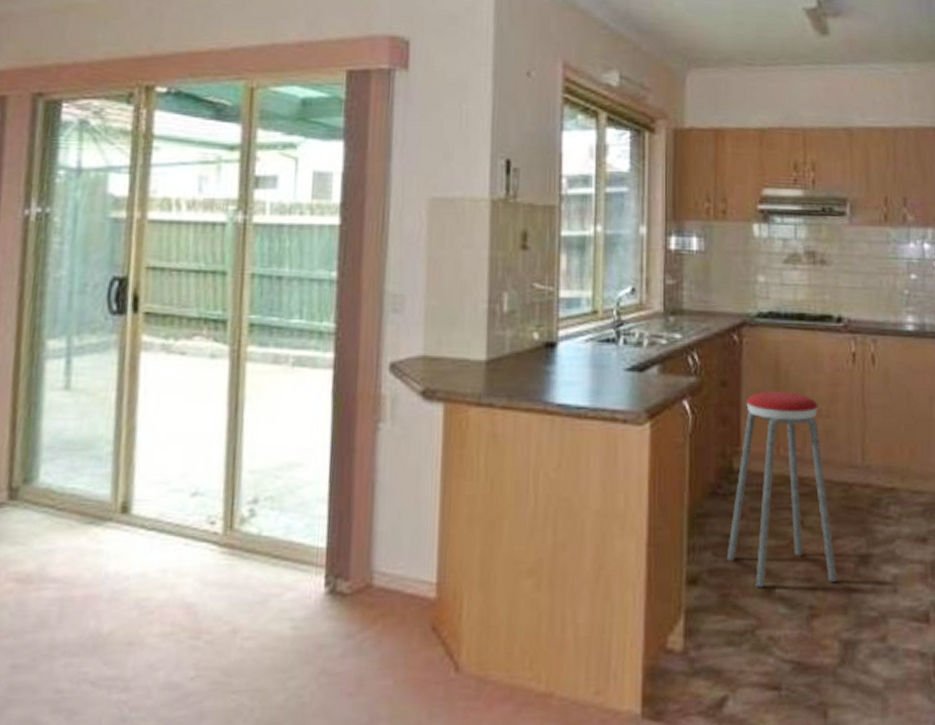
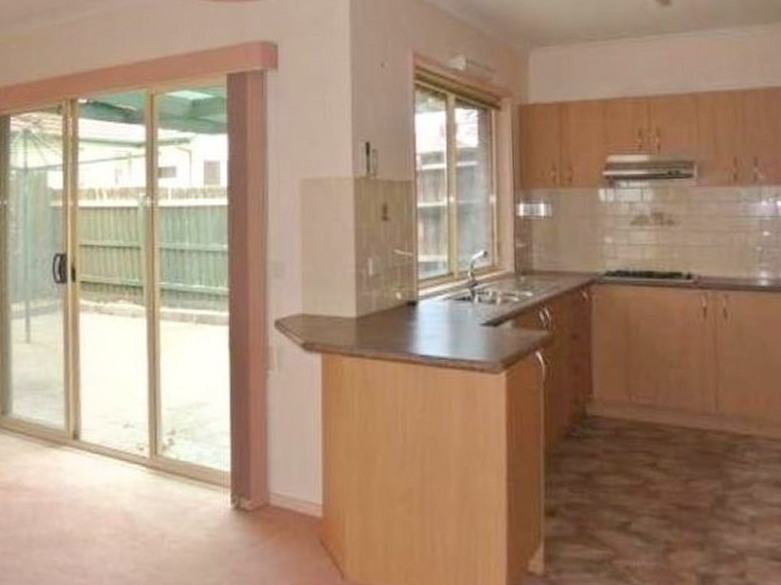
music stool: present [726,392,838,588] -> none [582,344,694,523]

